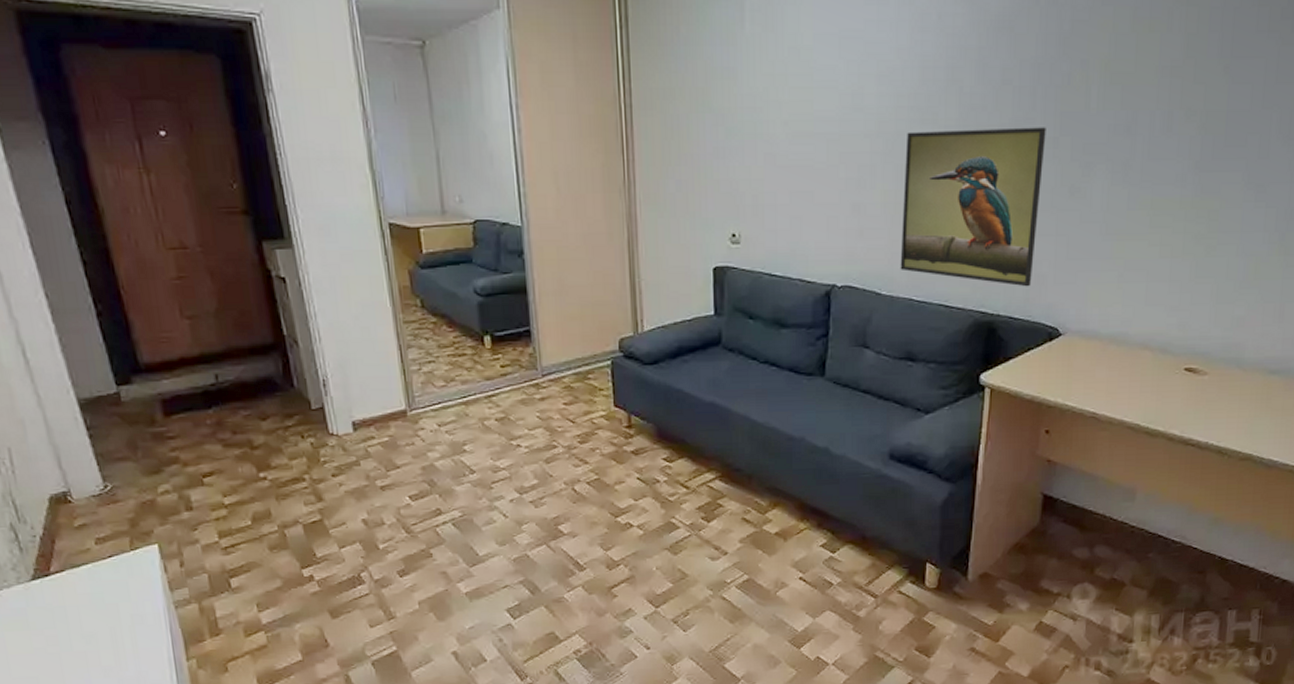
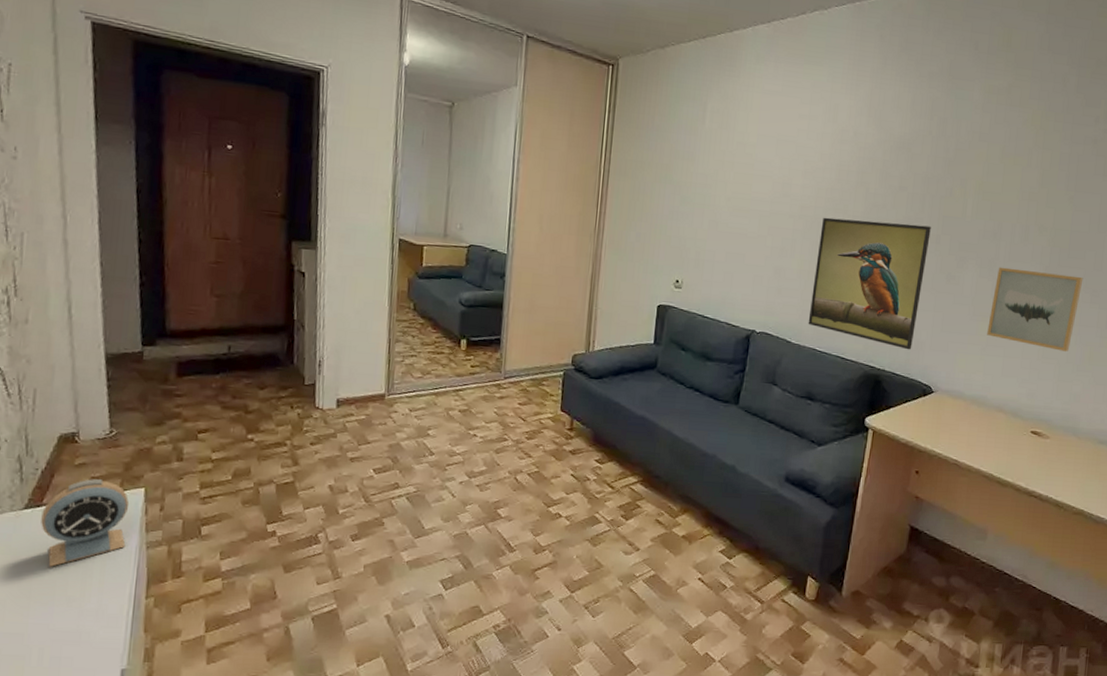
alarm clock: none [52,540,152,638] -> present [41,479,130,567]
wall art: none [1124,168,1245,266] -> present [987,267,1084,352]

